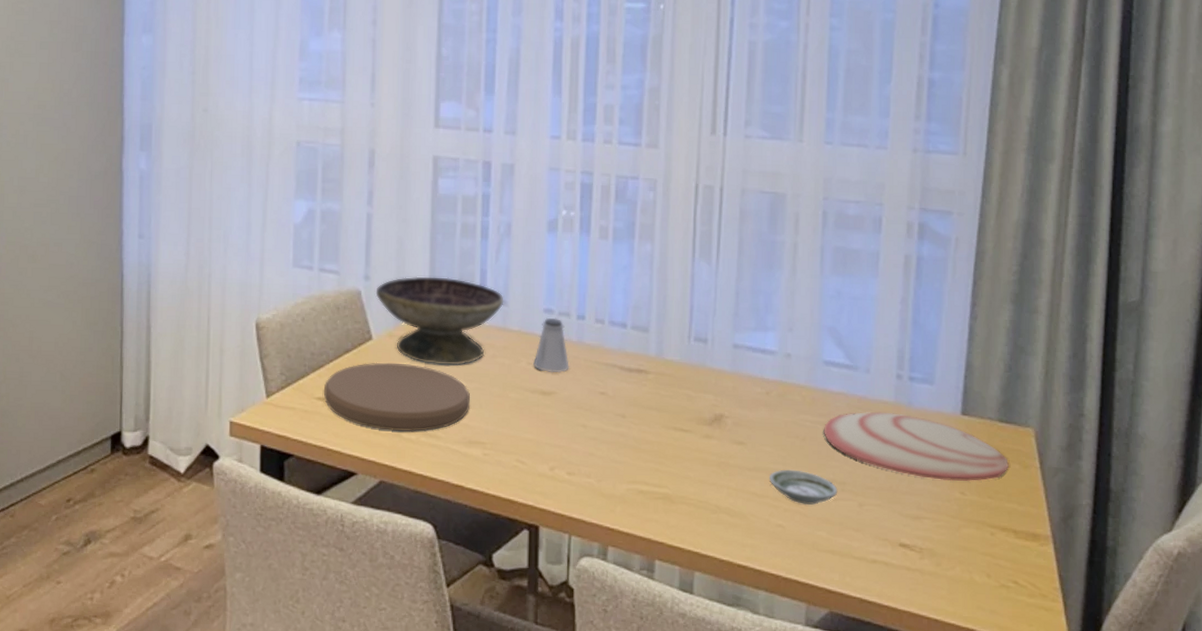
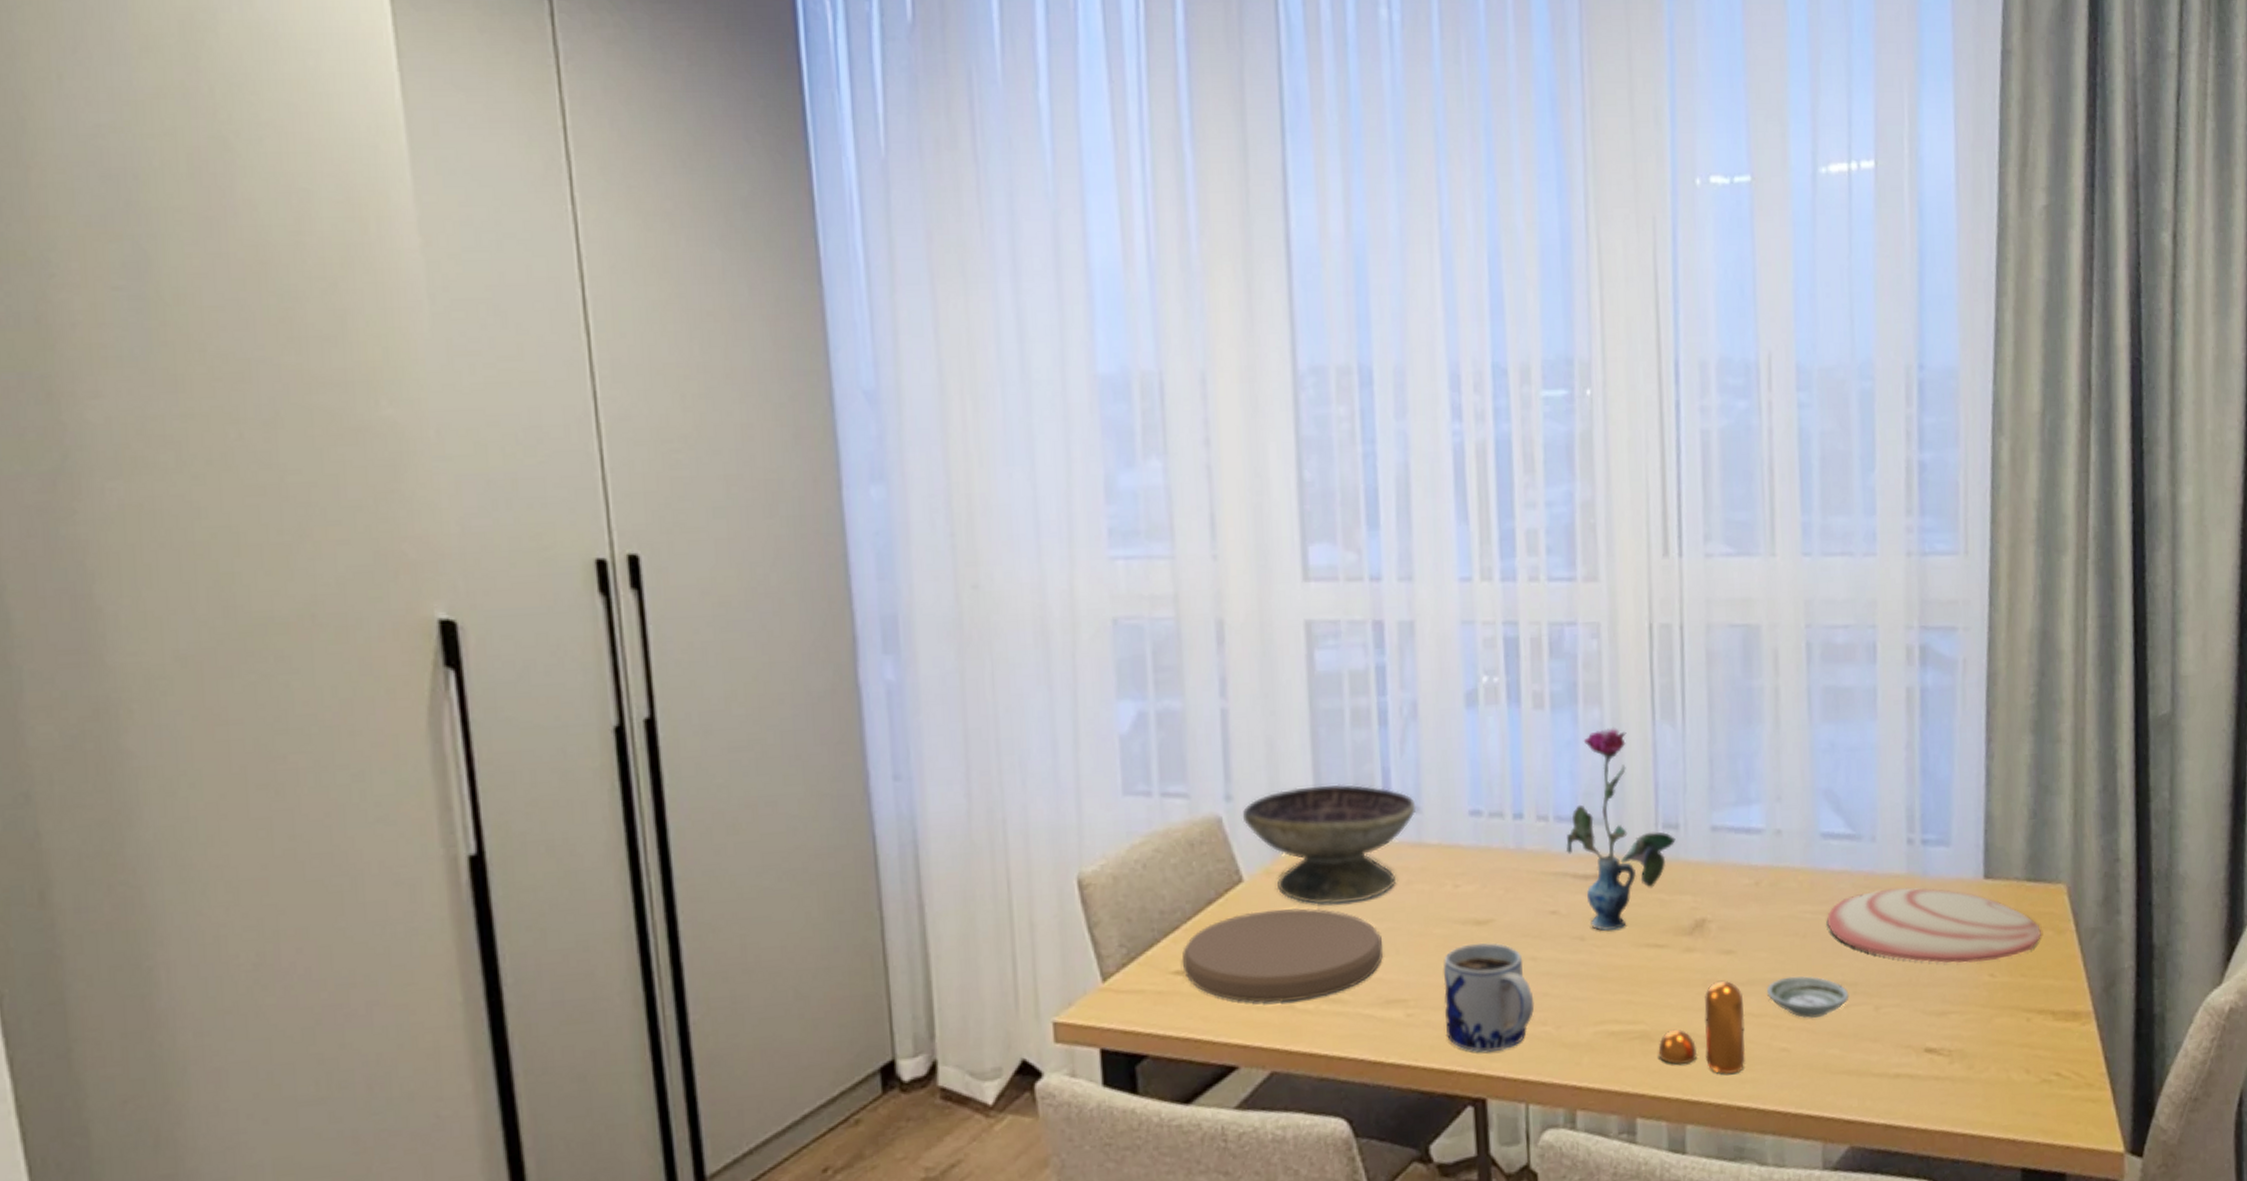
mug: none [512,408,582,492] -> present [1443,943,1535,1053]
saltshaker: present [533,318,569,373] -> none [1461,820,1509,895]
vase: none [615,259,704,413] -> present [1565,726,1676,931]
pepper shaker: none [677,464,750,538] -> present [1658,980,1746,1074]

